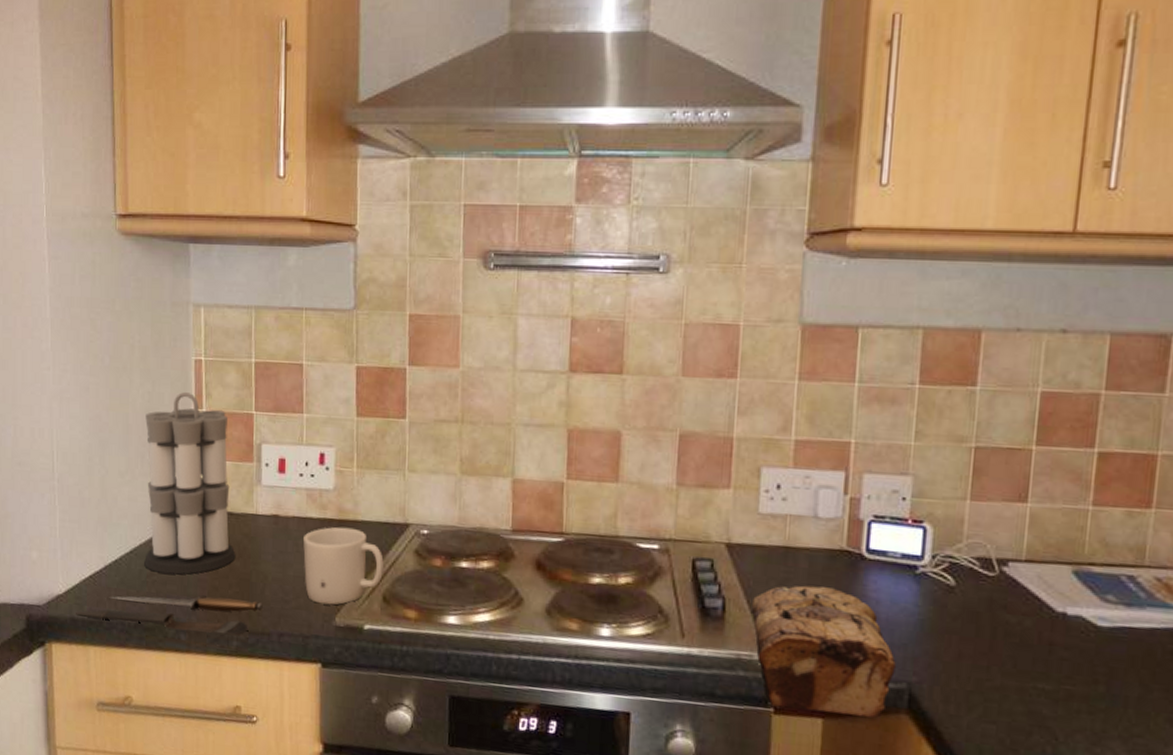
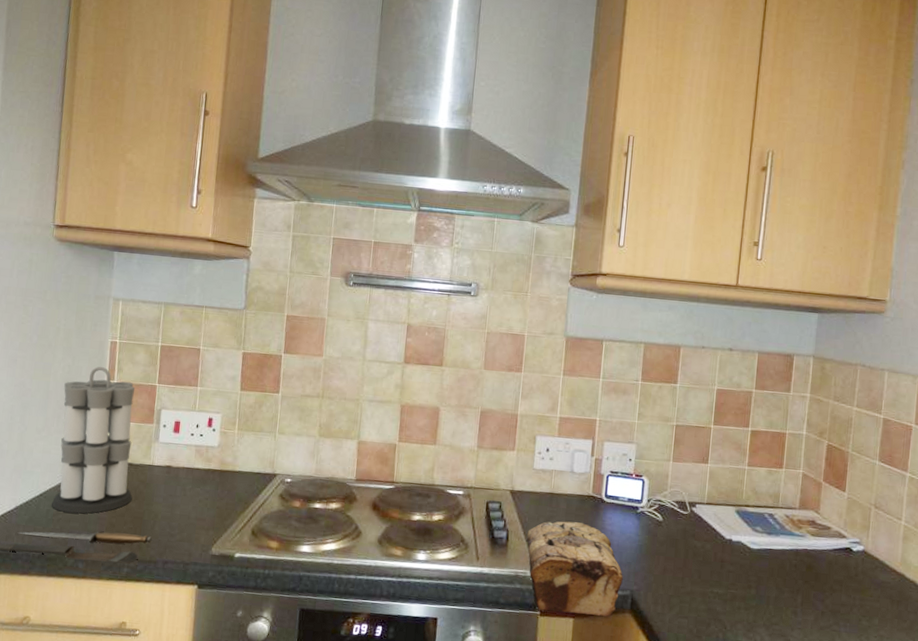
mug: present [303,526,384,605] -> none [188,475,255,538]

